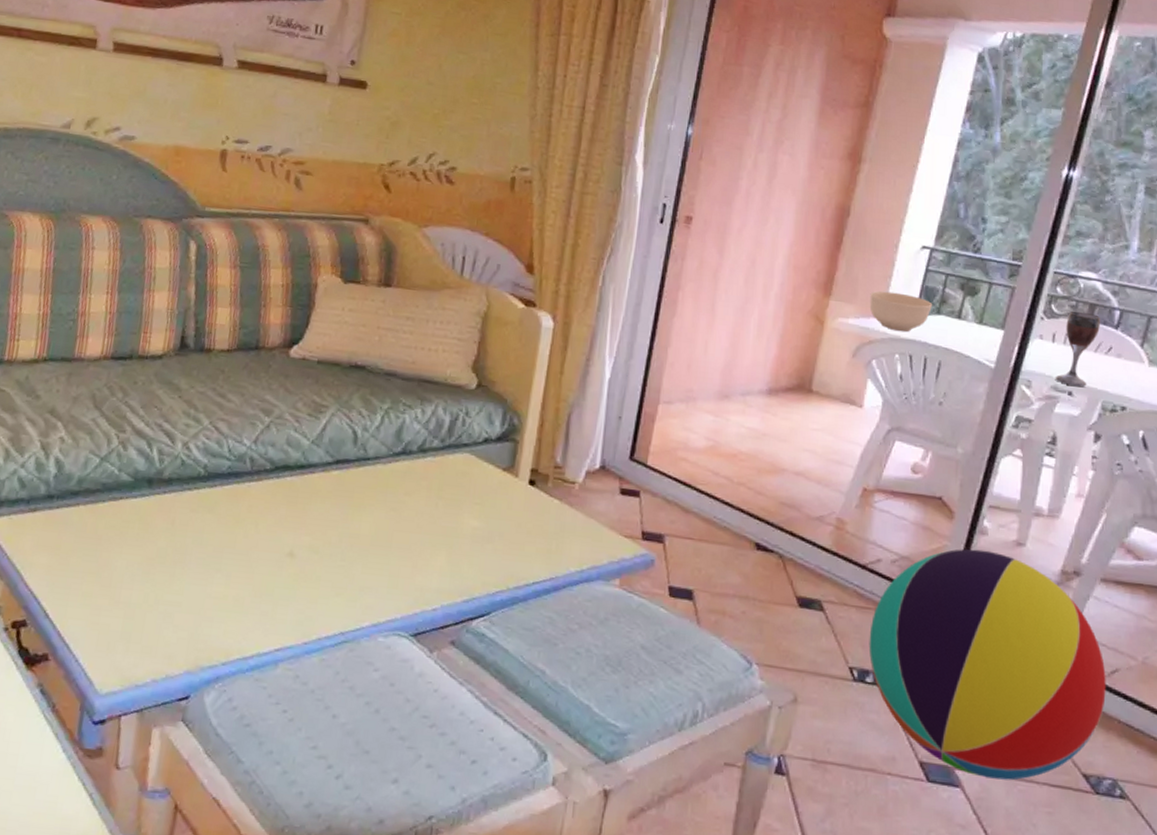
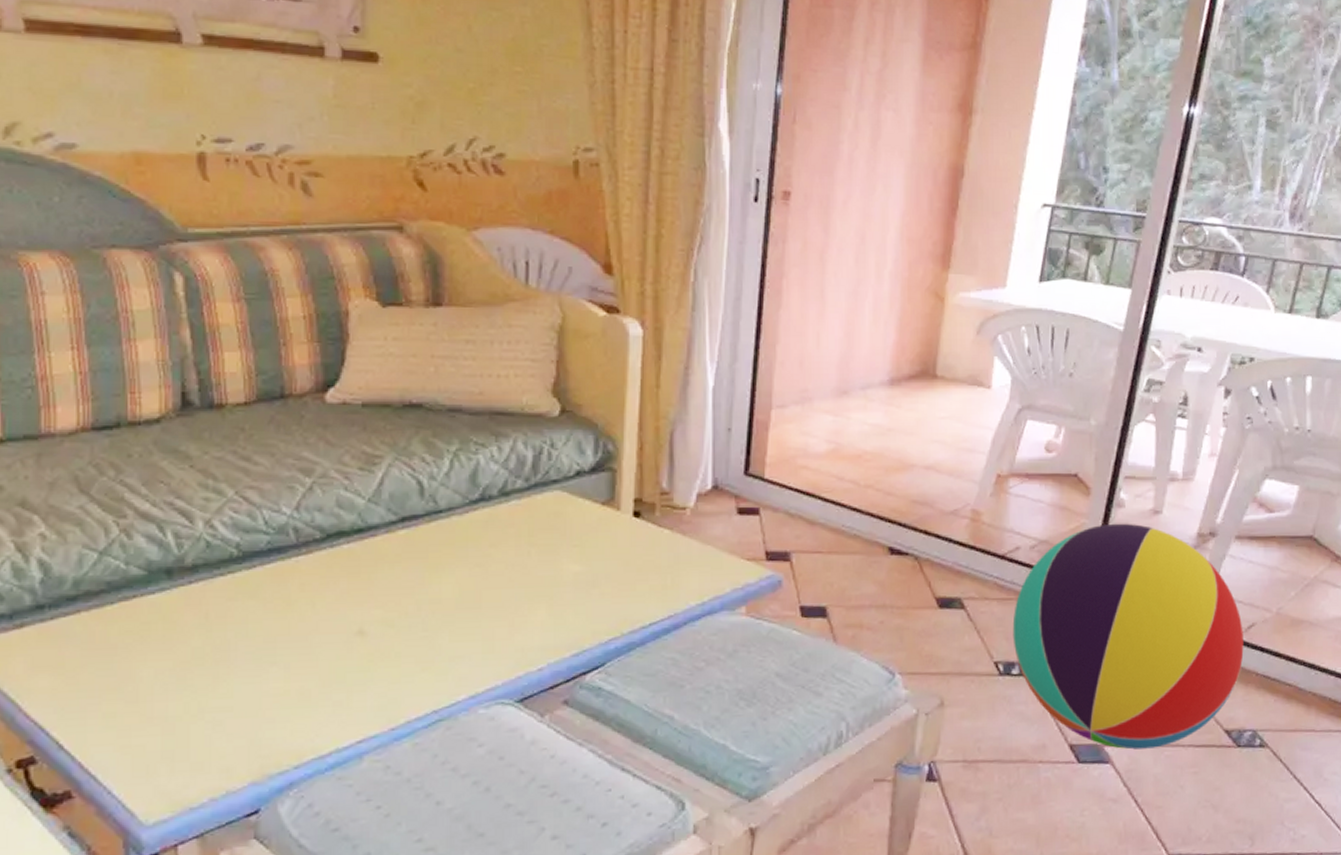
bowl: present [869,290,933,332] -> none [991,258,1058,302]
cup: present [1055,311,1101,387] -> none [1184,261,1227,342]

